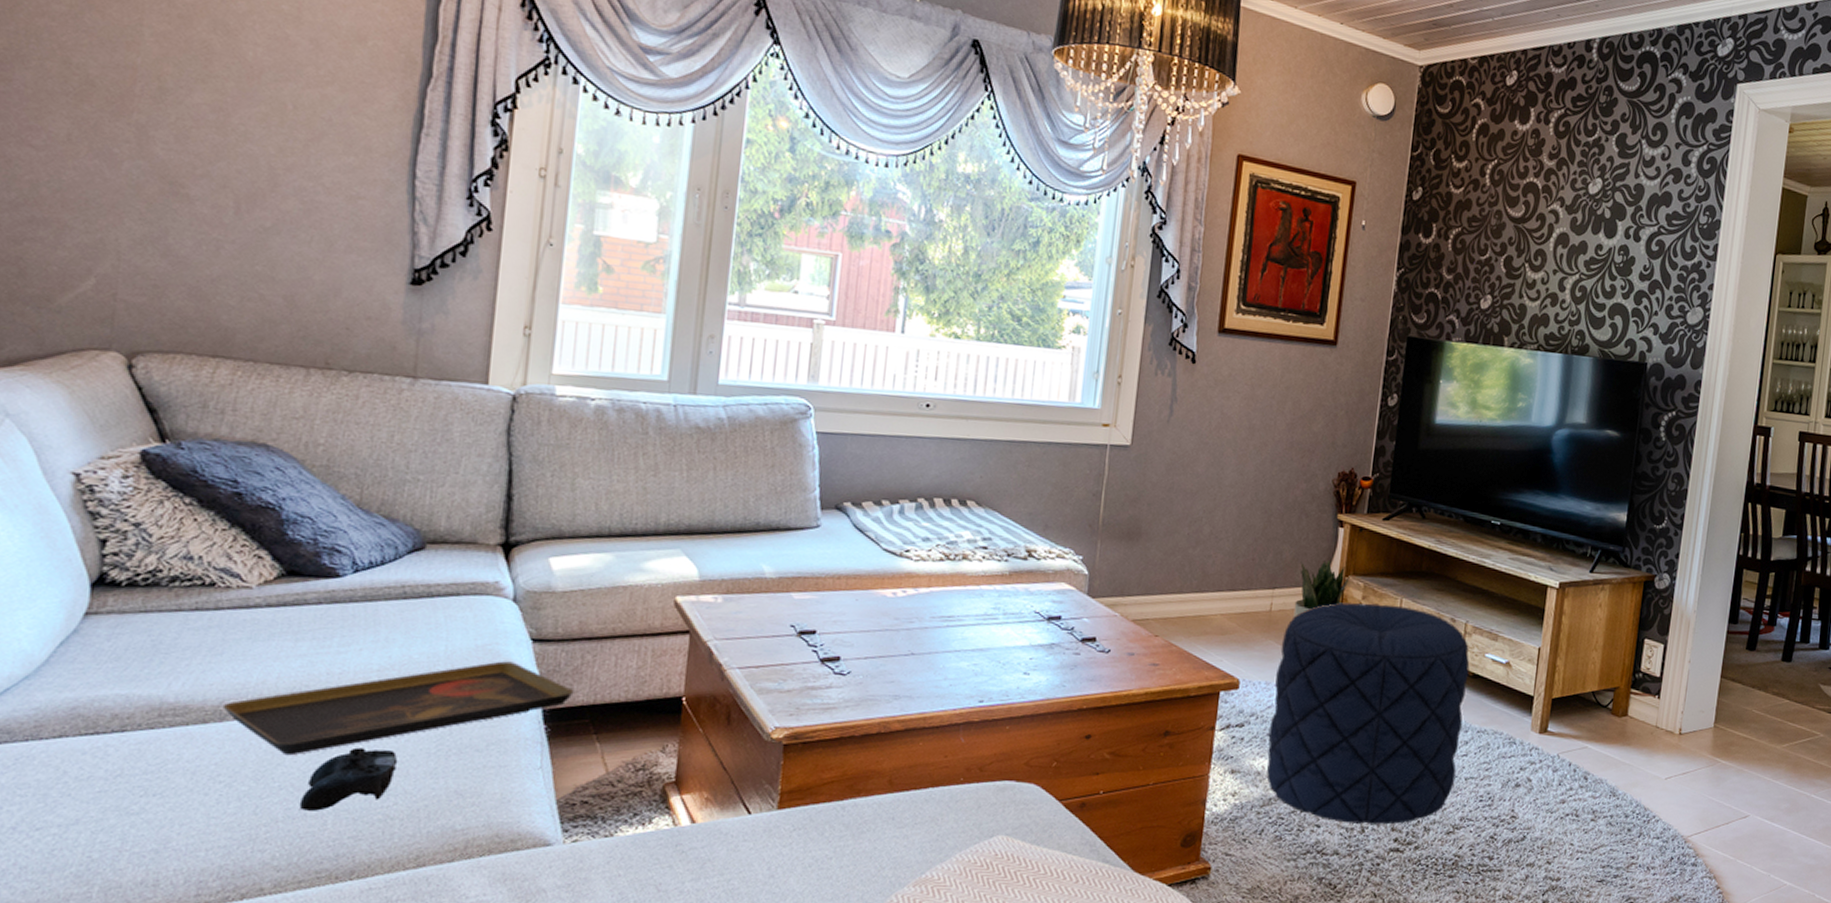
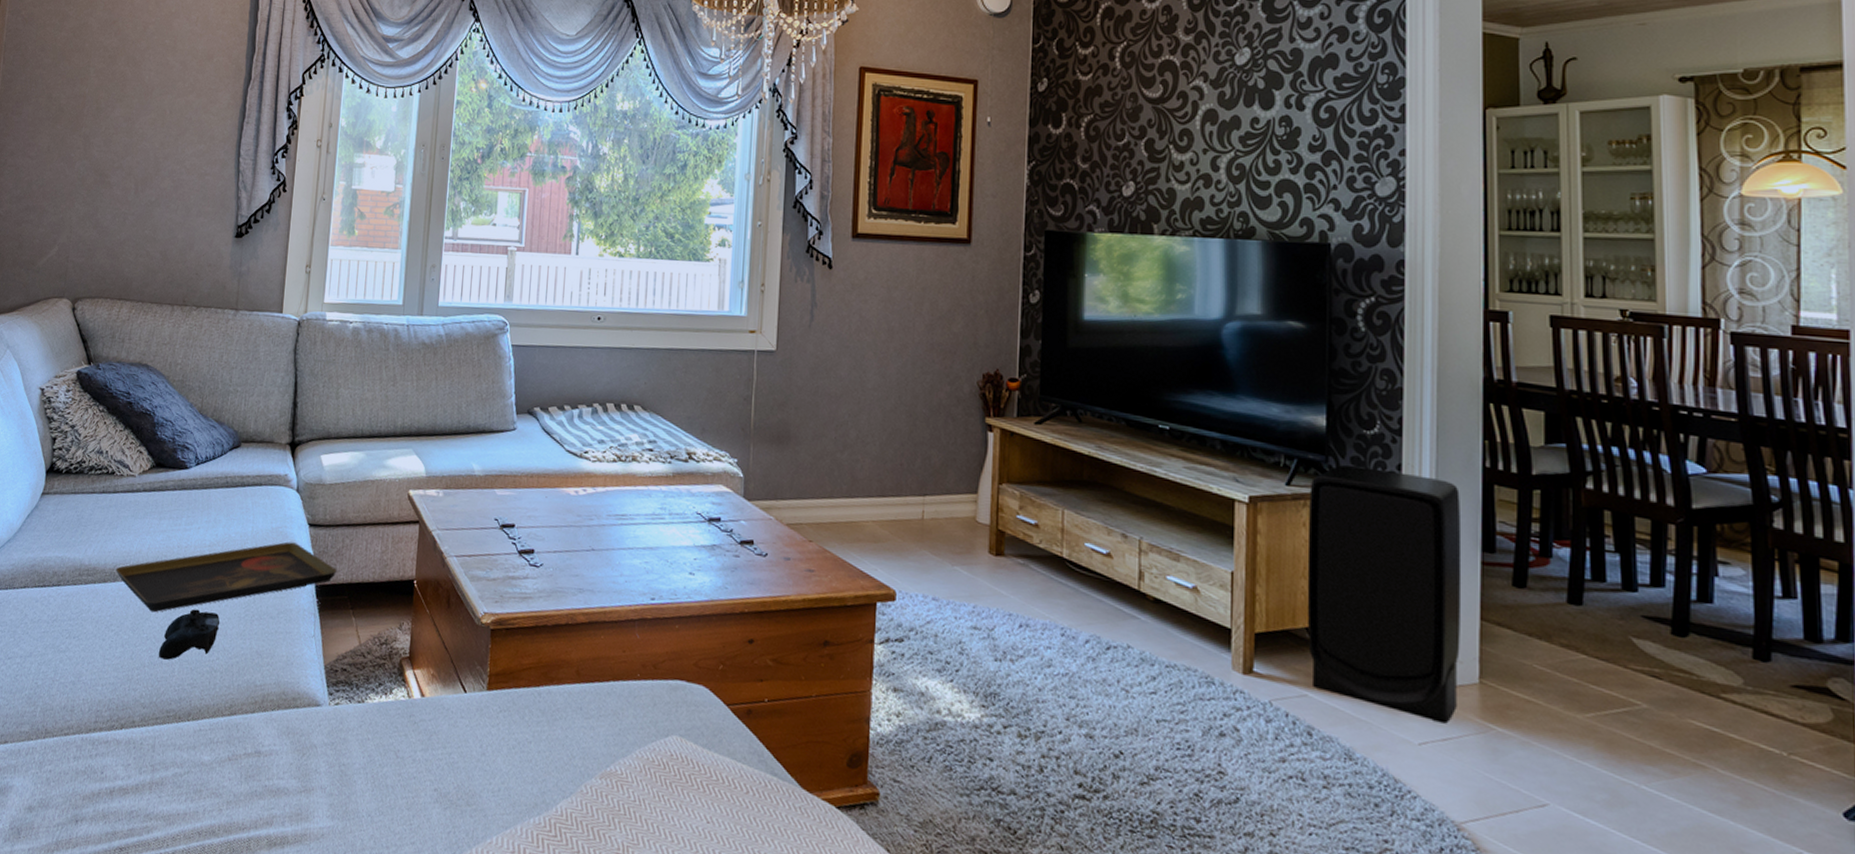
pouf: present [1266,602,1470,825] -> none [929,512,1149,767]
planter: present [1293,560,1352,618] -> none [947,466,1006,527]
speaker: none [1592,555,1719,761] -> present [1307,465,1462,724]

